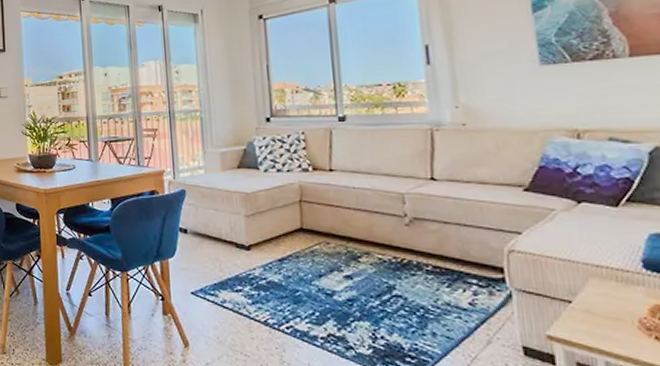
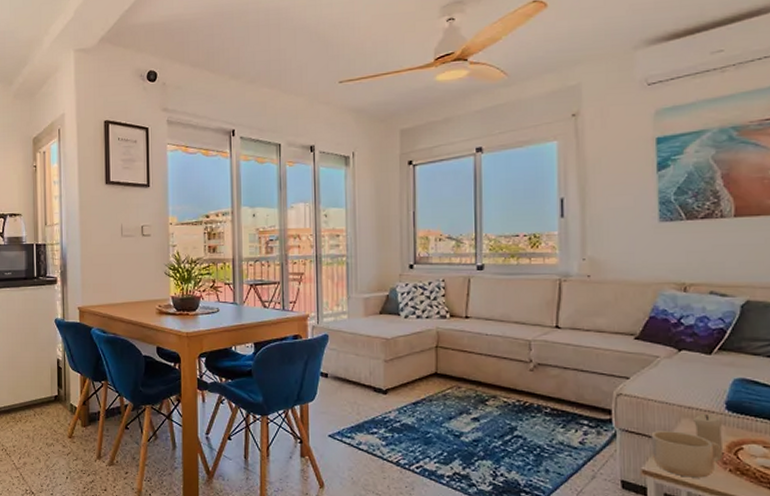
cup: none [553,291,645,346] -> present [651,431,722,478]
candle: none [604,272,647,325] -> present [694,413,724,460]

